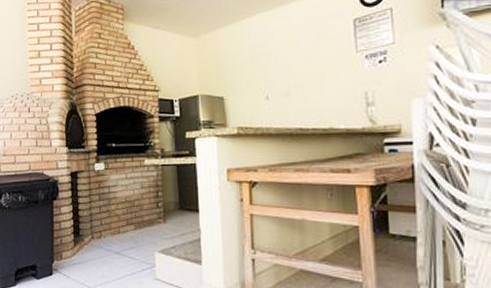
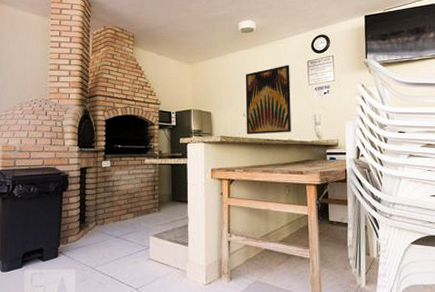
wall art: none [267,26,333,124] -> present [245,65,291,135]

